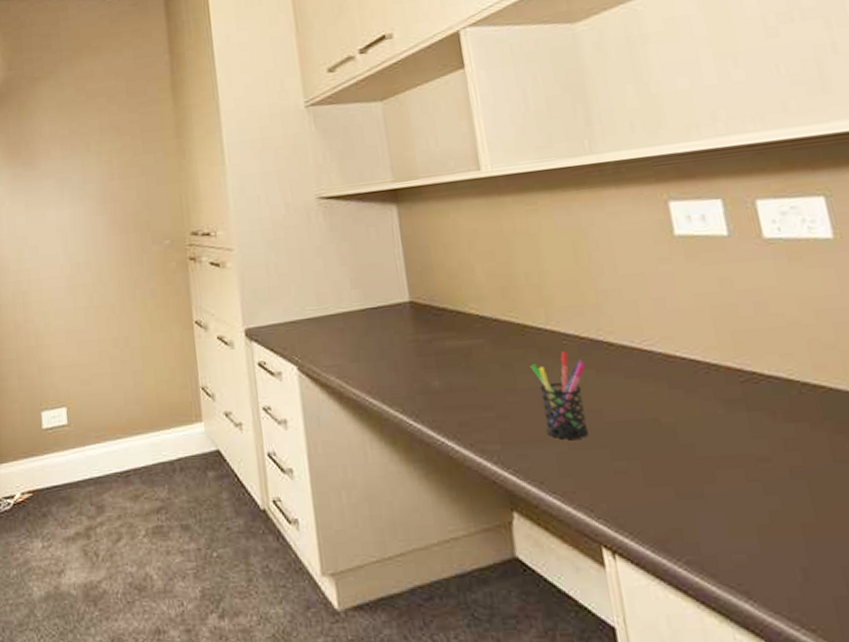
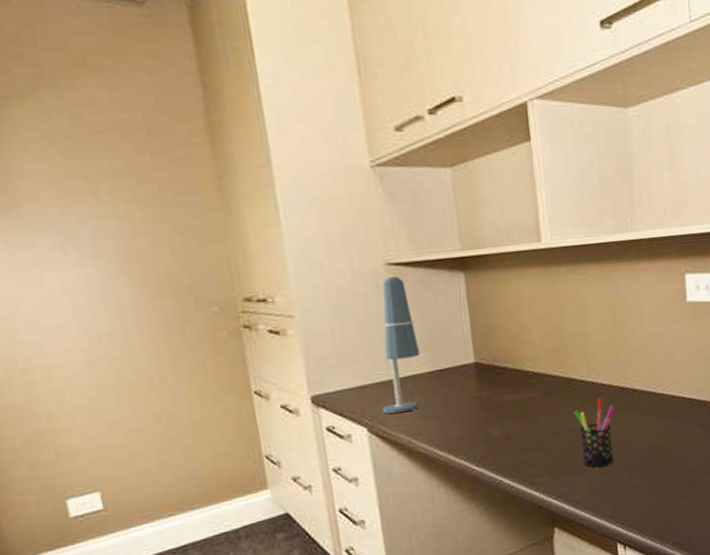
desk lamp: none [312,210,351,353] -> present [382,277,420,414]

